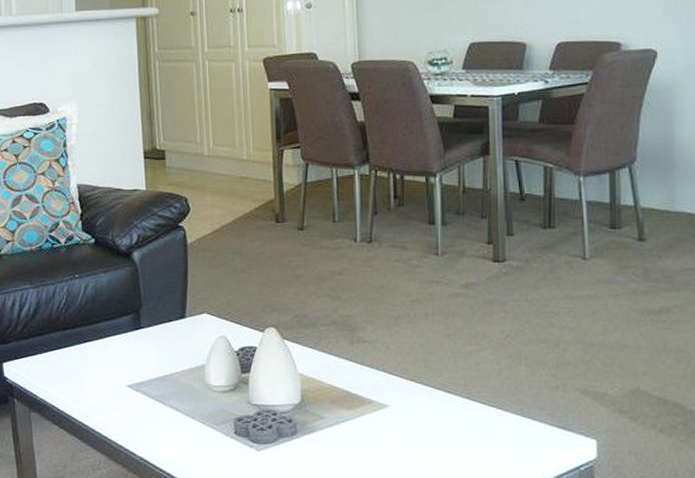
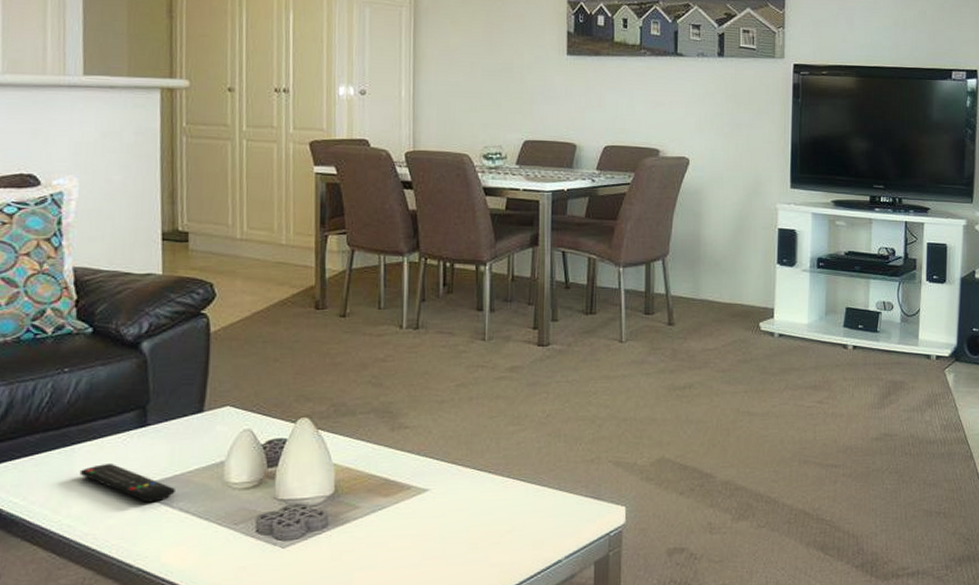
remote control: none [91,361,166,399] -> present [79,464,175,503]

